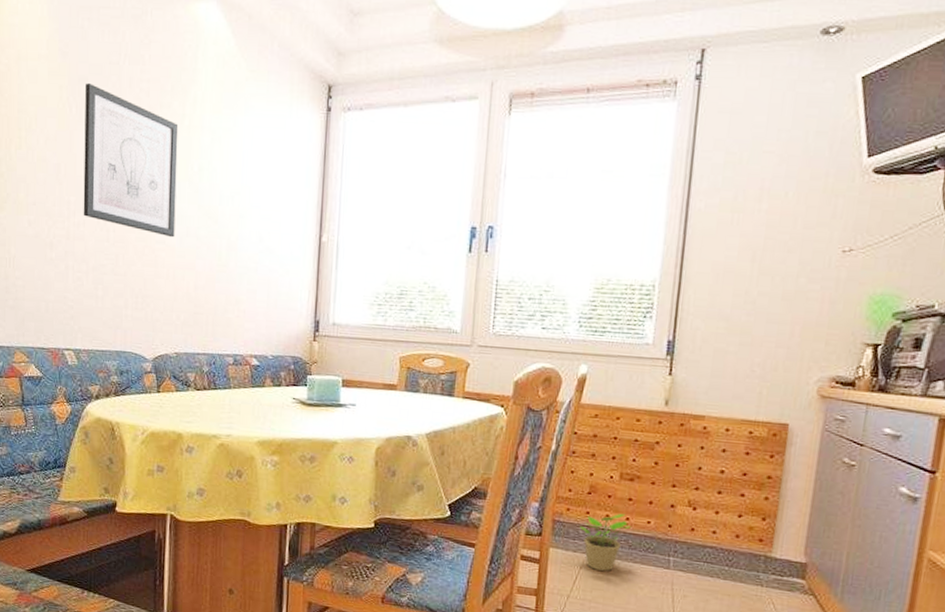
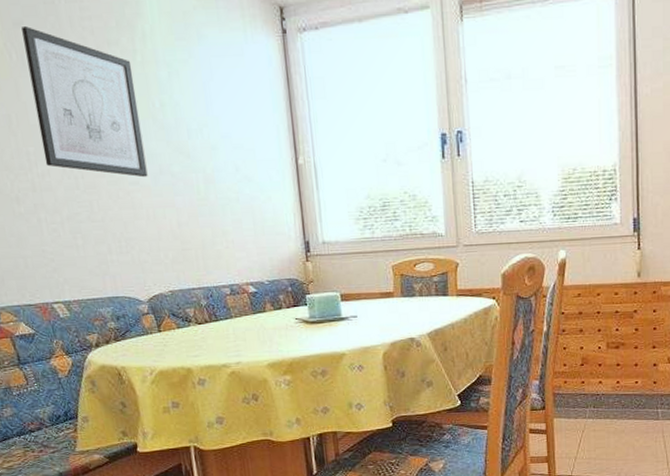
potted plant: present [579,513,632,571] -> none [577,377,623,431]

